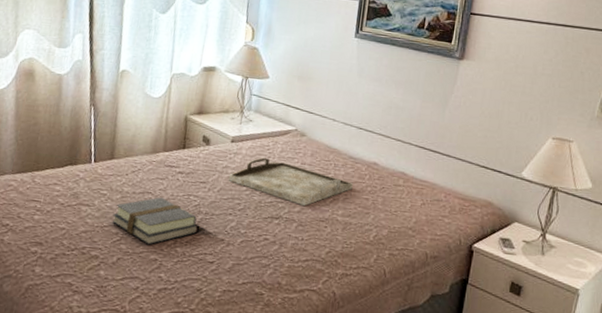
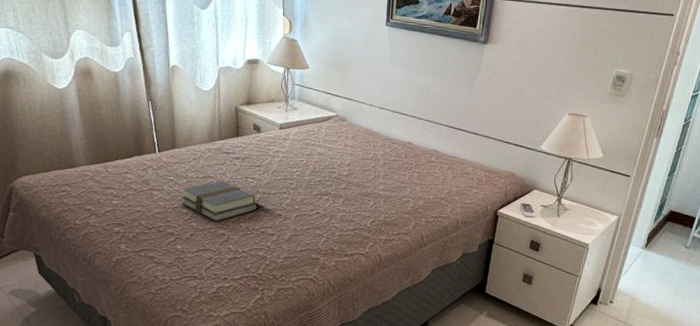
serving tray: present [228,157,353,207] -> none [280,142,391,184]

